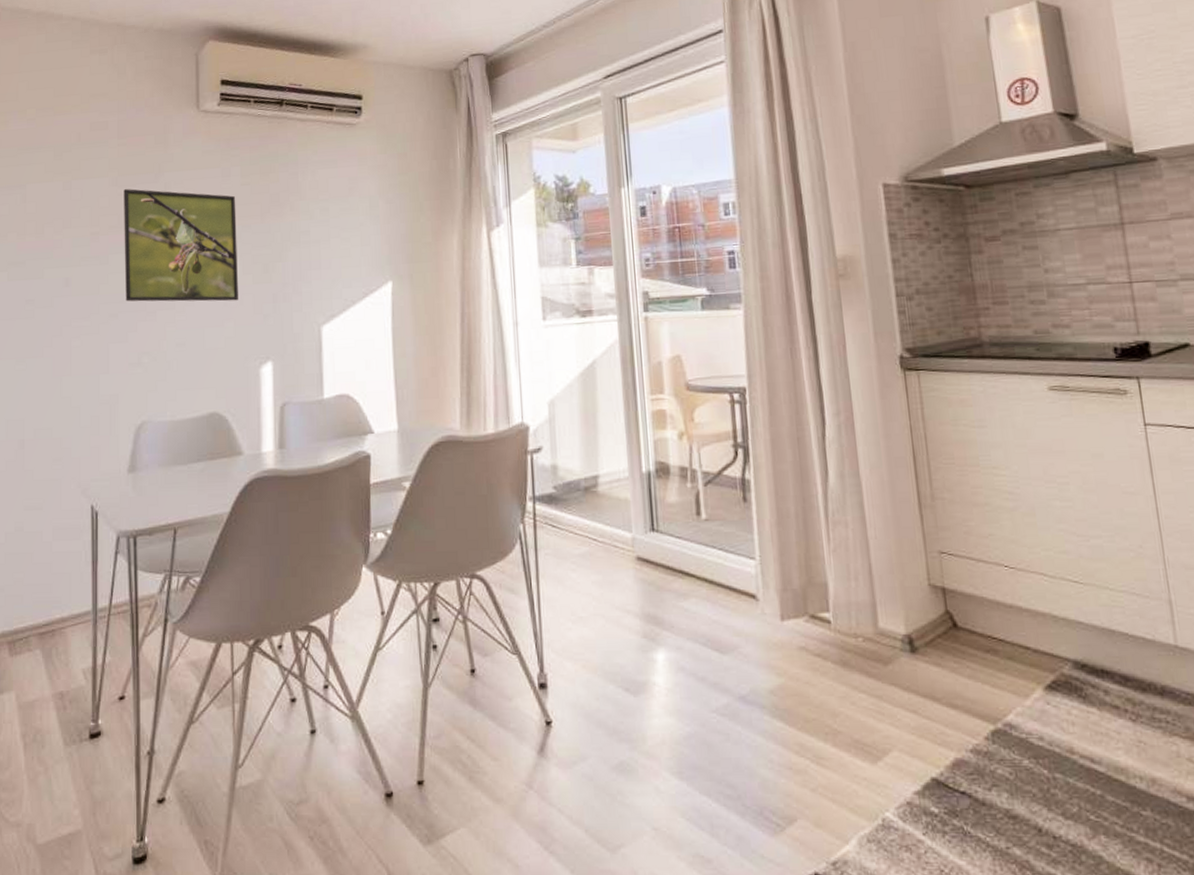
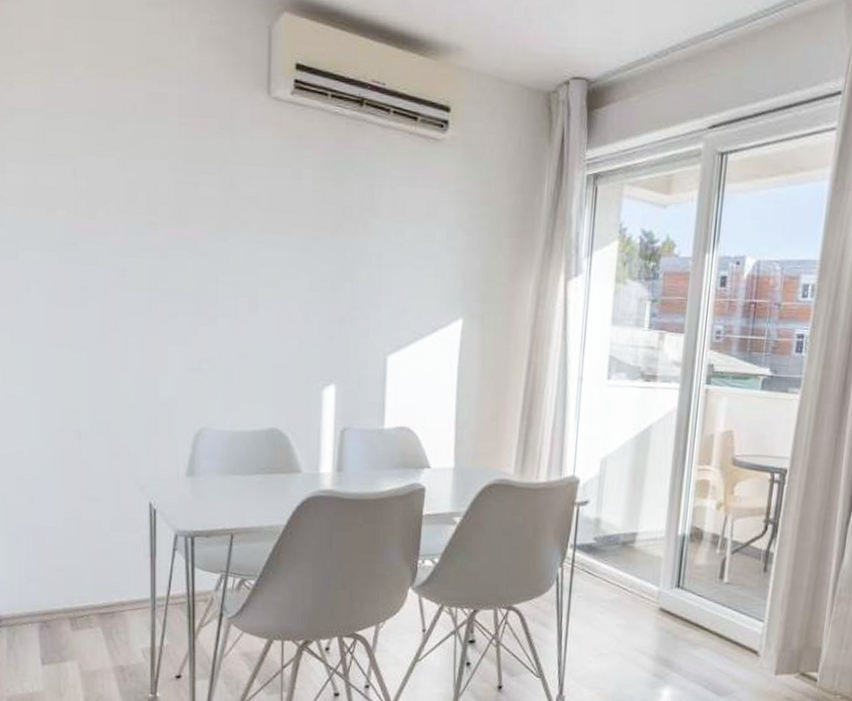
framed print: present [123,189,238,302] -> none [184,177,306,318]

